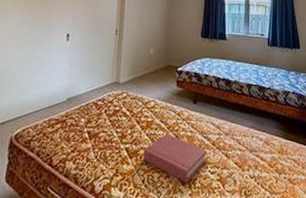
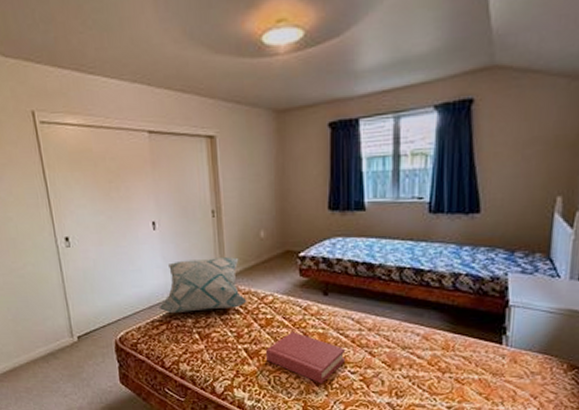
decorative pillow: none [58,67,134,114] -> present [158,257,247,314]

